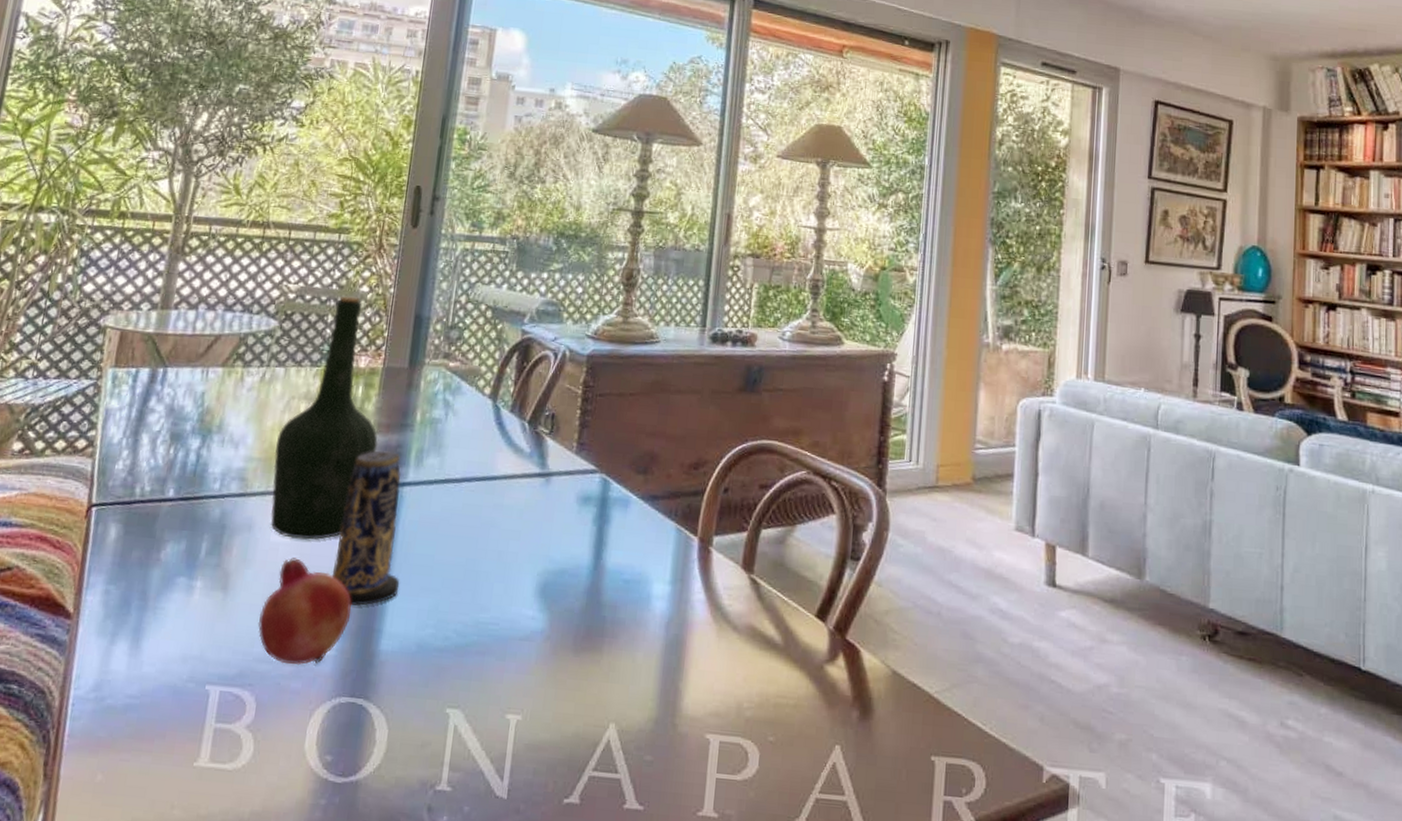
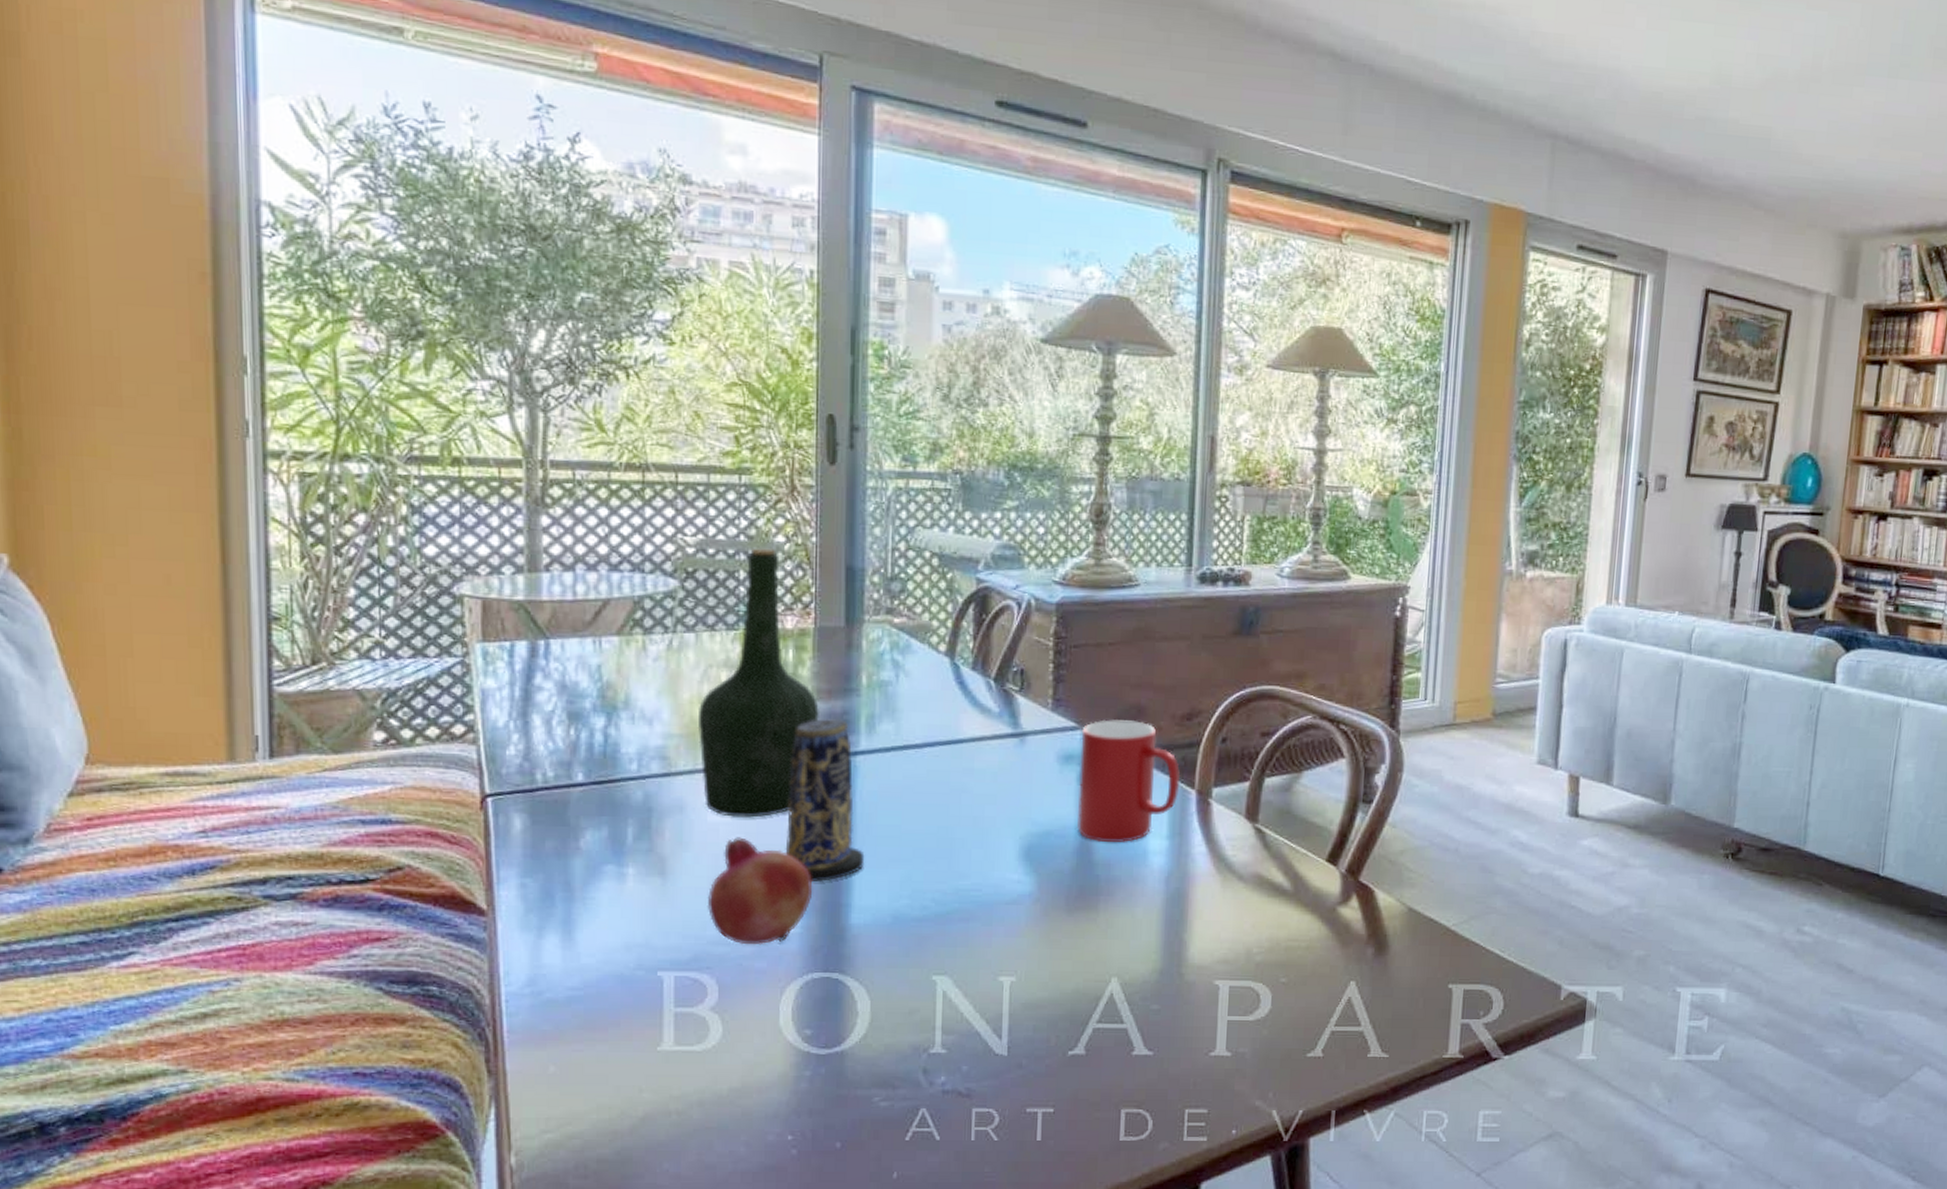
cup: none [590,464,686,586] -> present [1078,719,1181,843]

